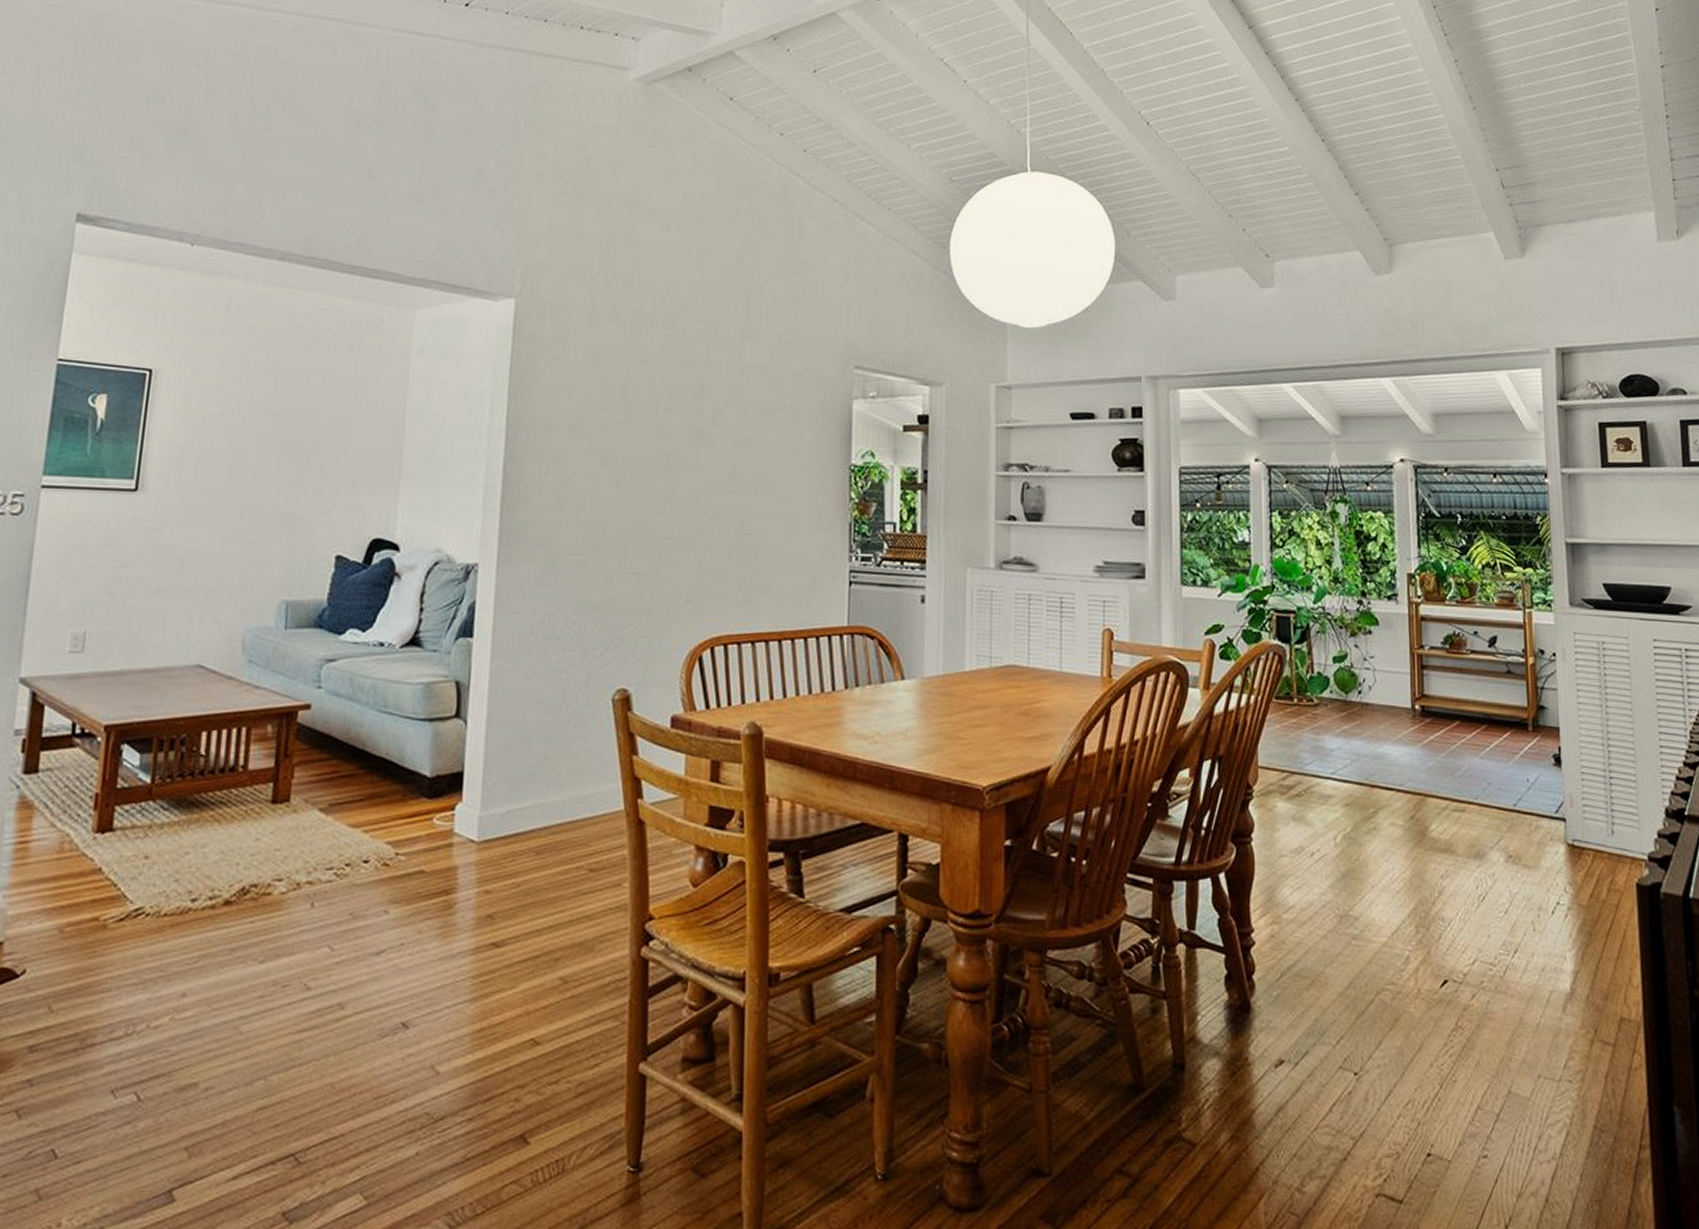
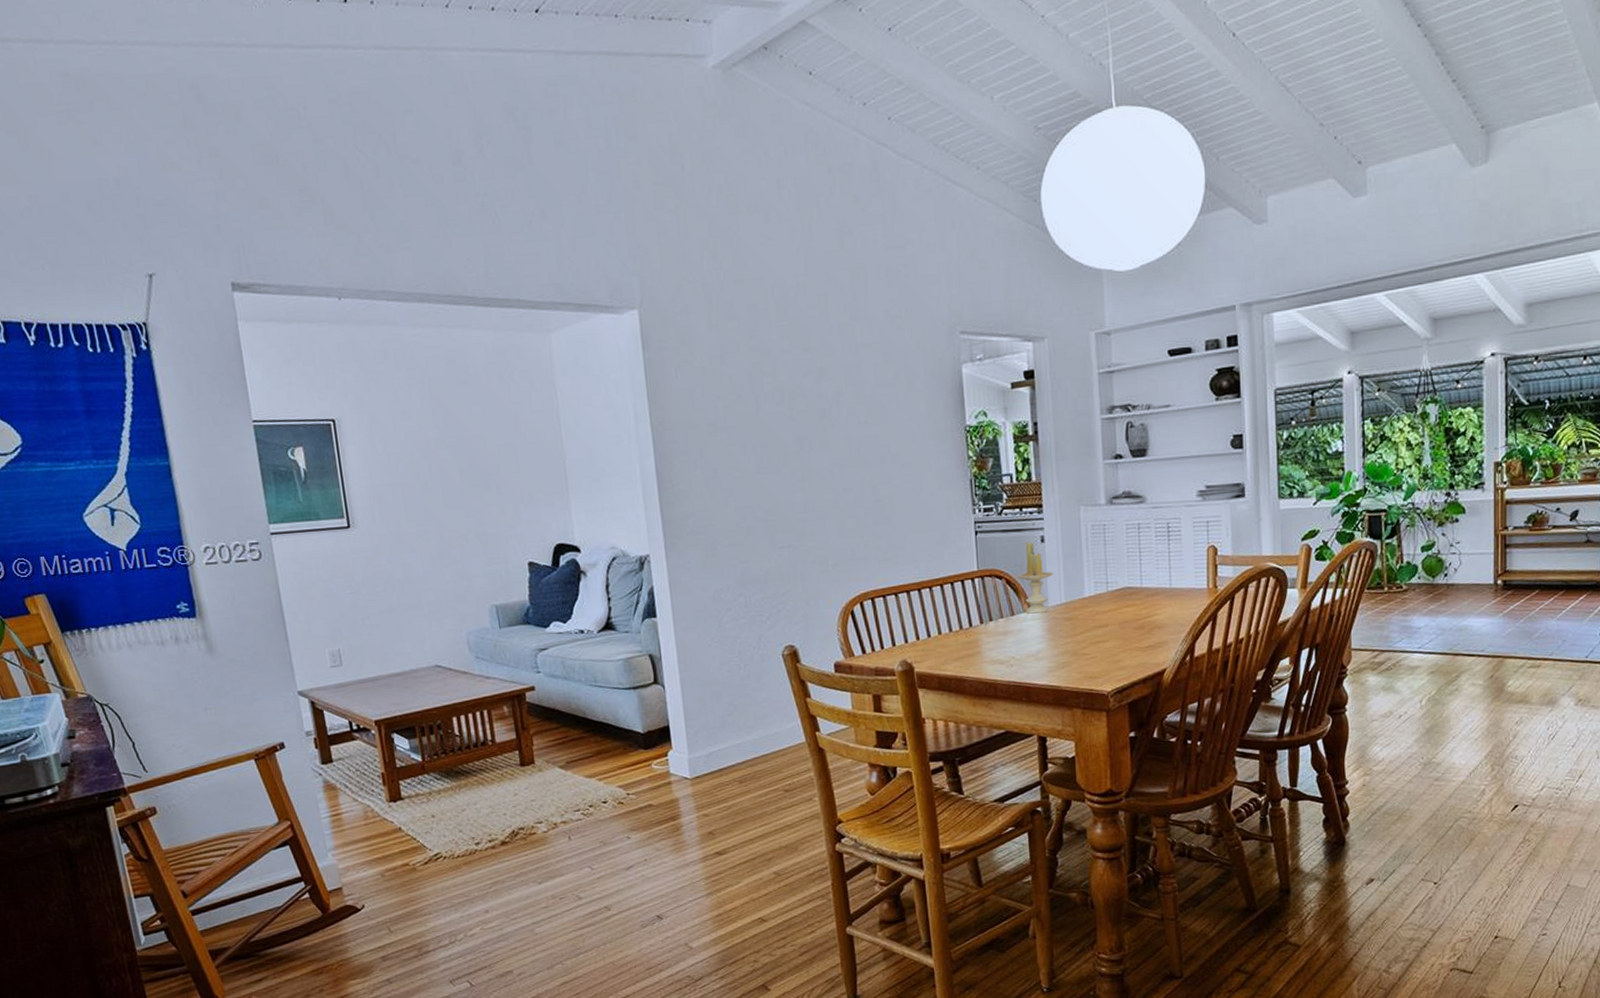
candle: none [890,600,932,684] -> present [1016,541,1053,614]

